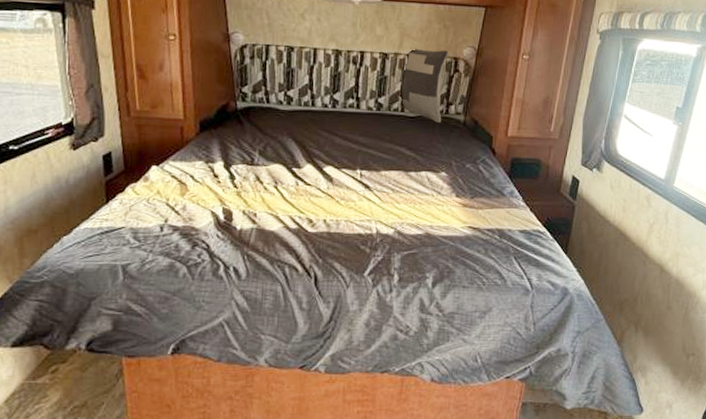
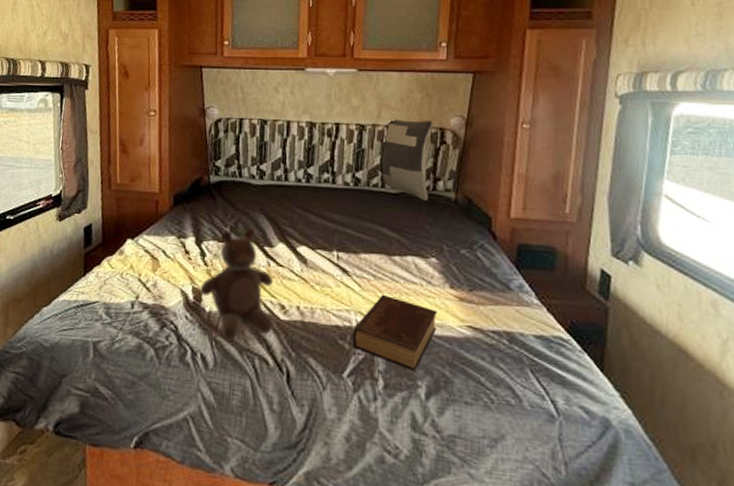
teddy bear: none [230,151,302,254] -> present [200,228,274,341]
book: none [372,205,445,266] -> present [352,294,437,372]

